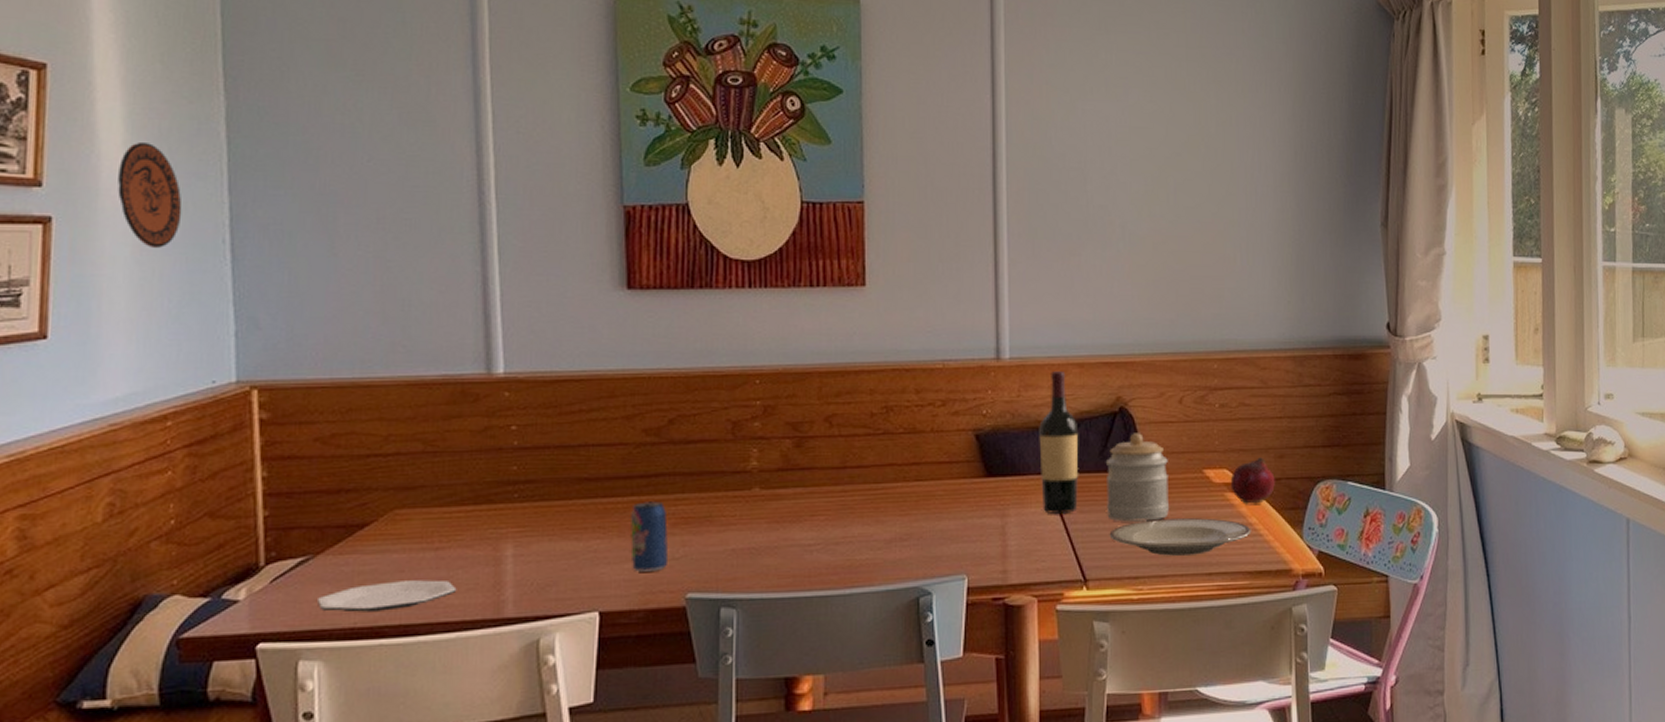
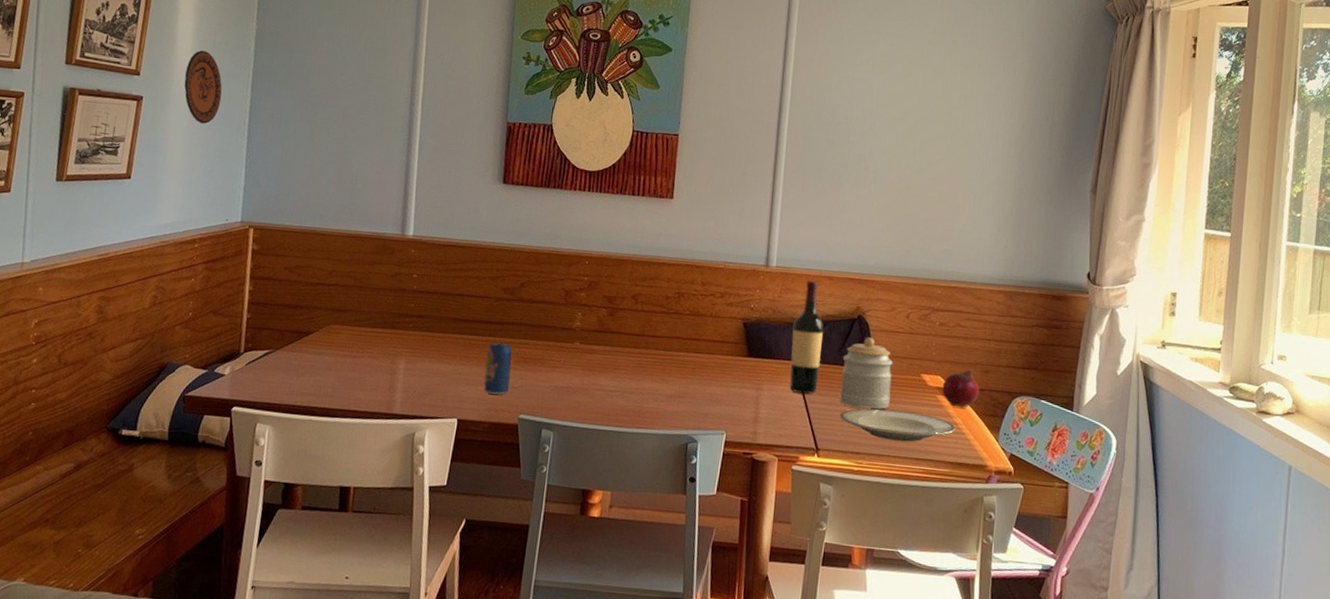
plate: present [318,580,457,613] -> none [274,375,364,397]

